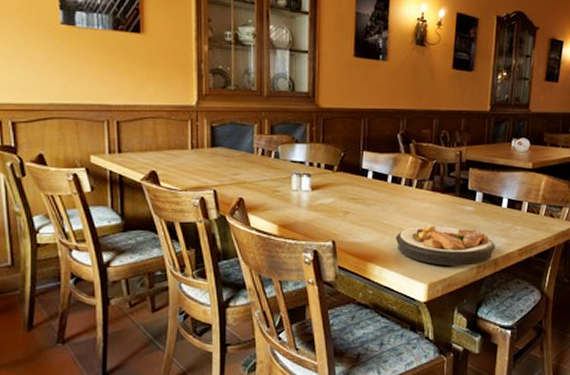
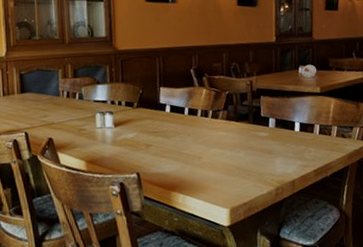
plate: present [395,225,495,267] -> none [195,151,292,191]

